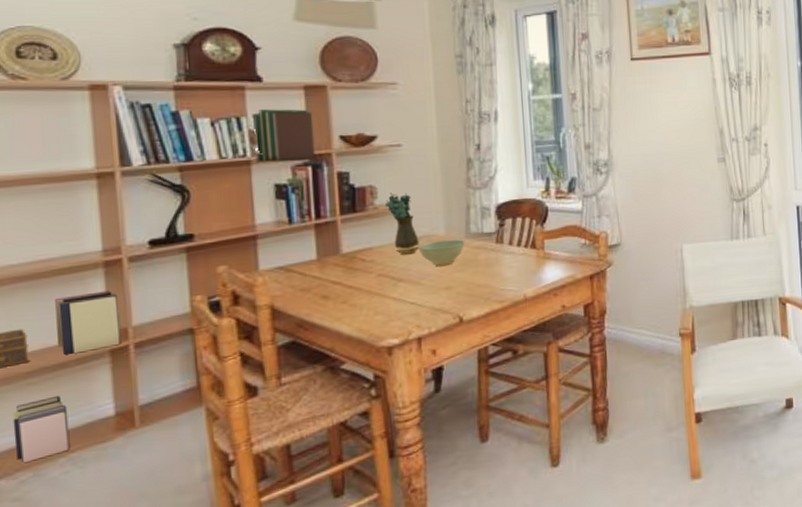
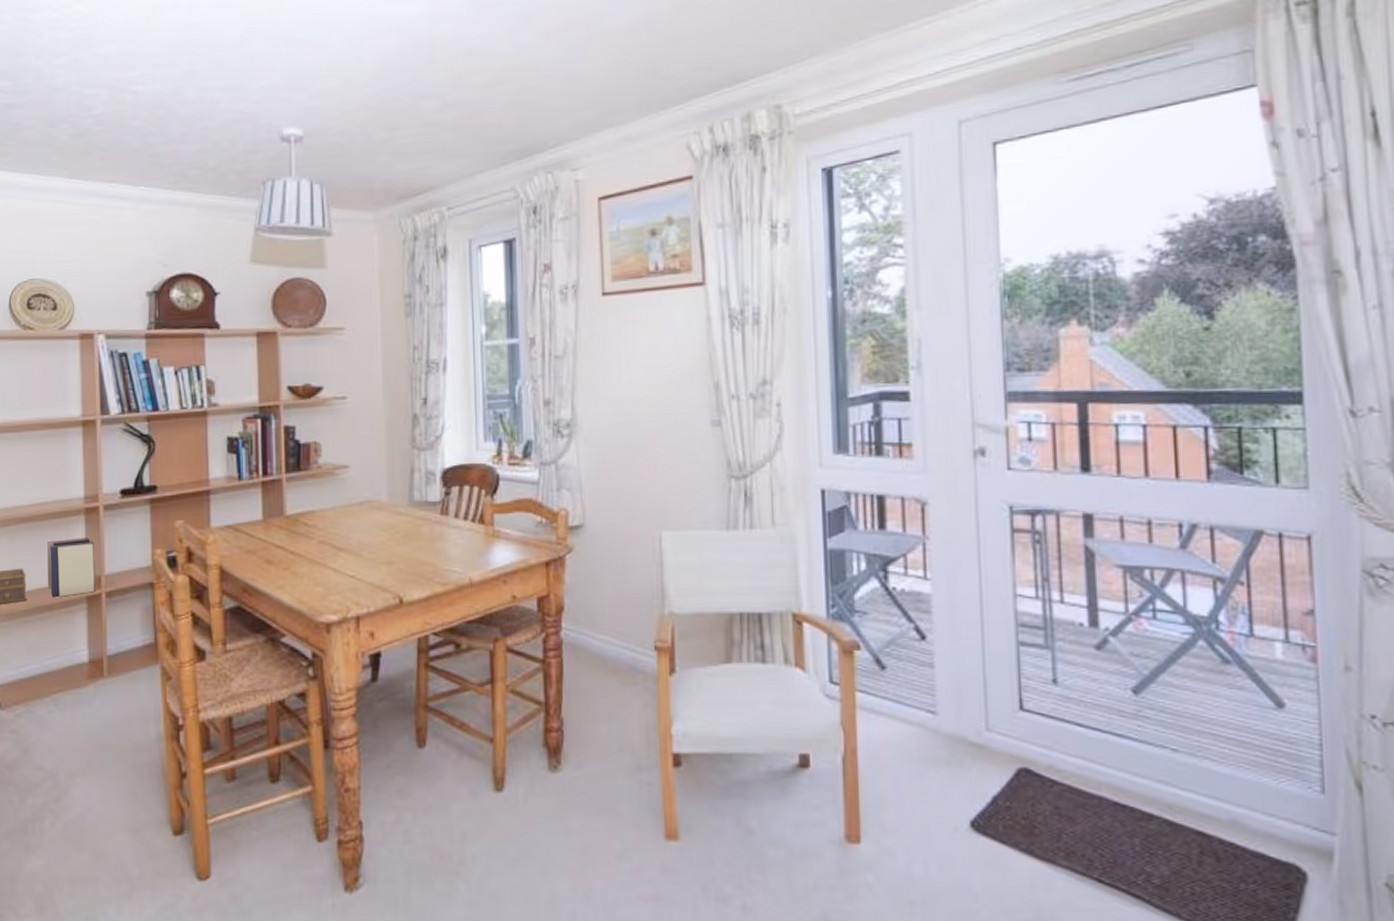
books: present [12,395,70,464] -> none [13,636,54,698]
books: present [253,109,315,162] -> none [211,357,265,414]
vase: present [385,193,419,256] -> none [328,450,361,523]
bowl: present [418,239,465,267] -> none [360,508,408,538]

